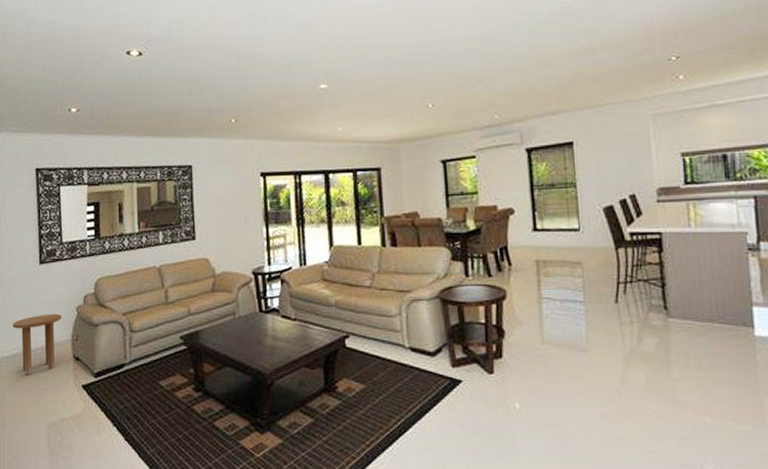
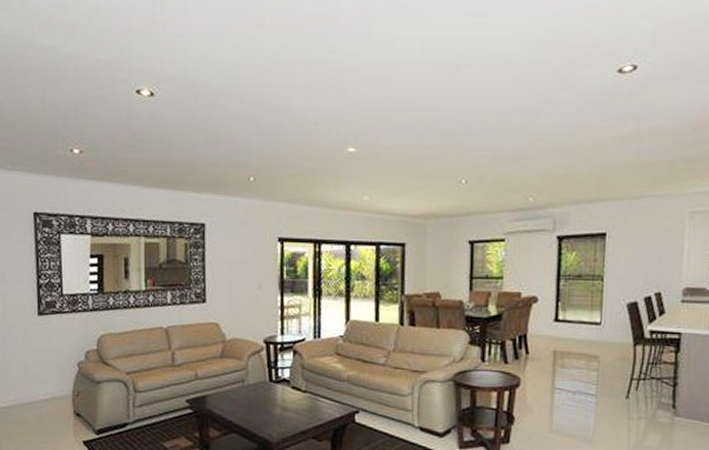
side table: present [12,313,61,375] -> none [9,367,61,428]

